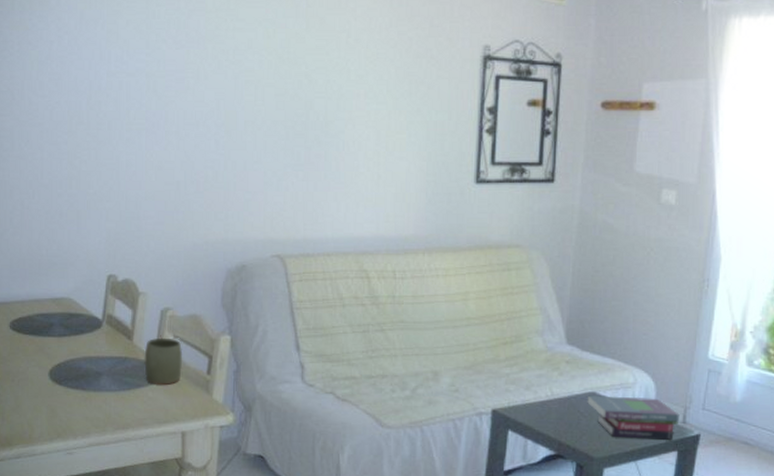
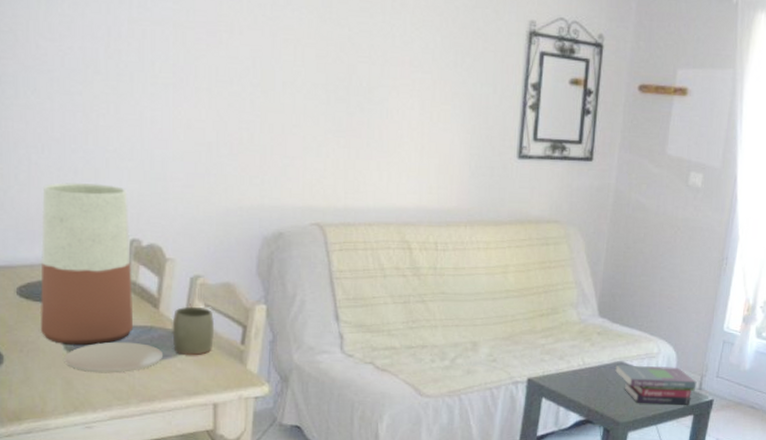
vase: none [30,224,110,375] -> present [40,182,134,345]
plate: none [49,372,136,402] -> present [64,341,162,374]

